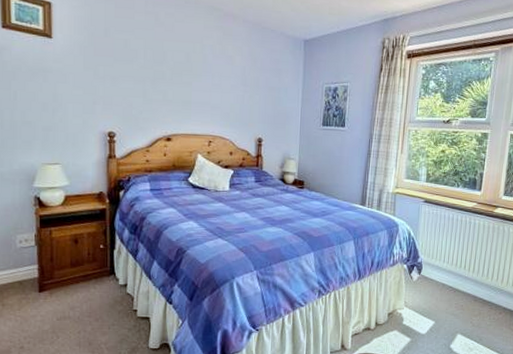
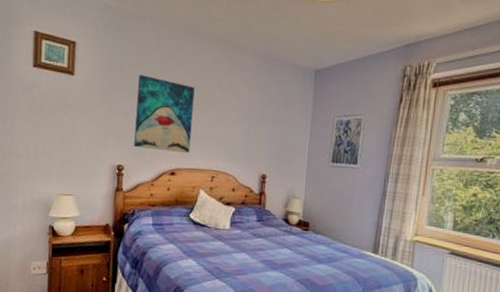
wall art: none [125,40,187,120] -> present [134,75,195,154]

